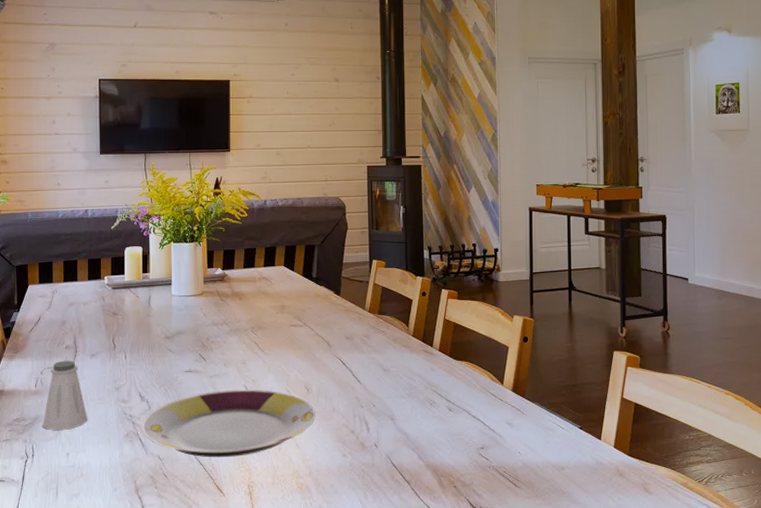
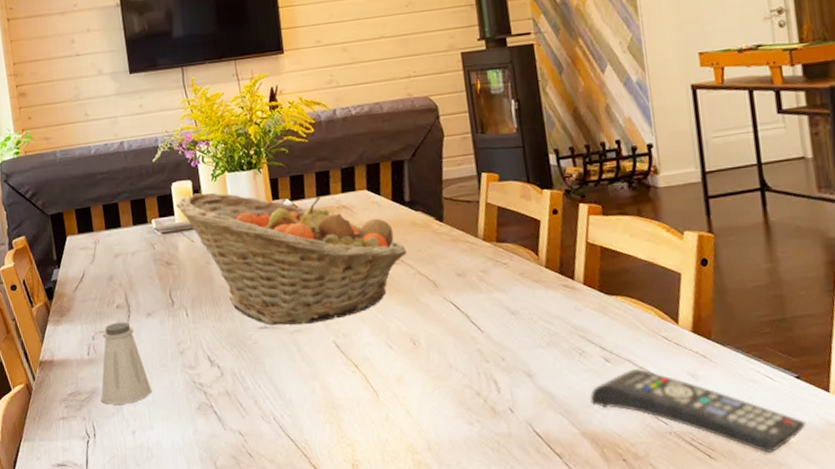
fruit basket: none [127,258,310,371] -> present [176,193,407,326]
plate: present [142,389,315,458] -> none [215,345,428,432]
remote control: none [435,417,583,484] -> present [590,369,806,454]

